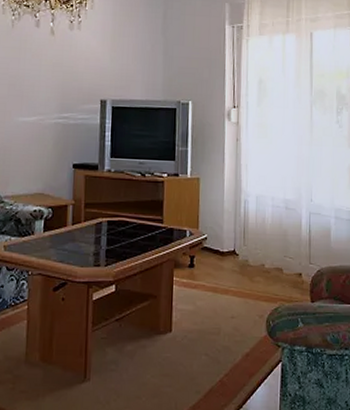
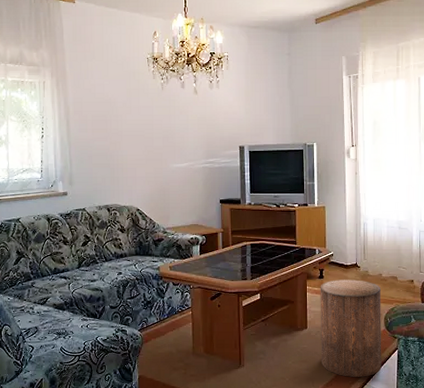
stool: none [187,270,263,397] -> present [320,280,382,377]

